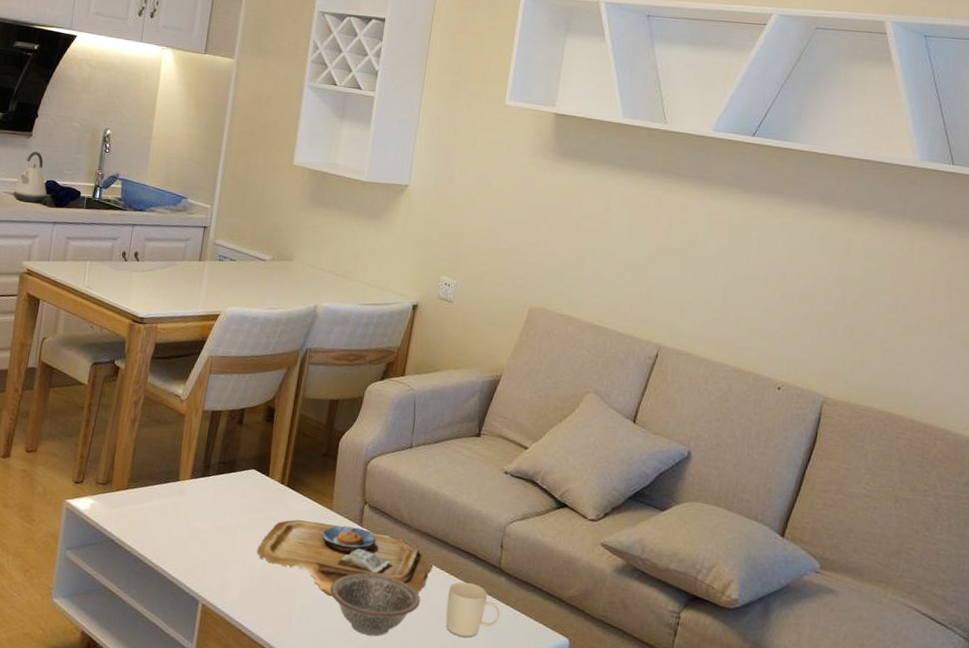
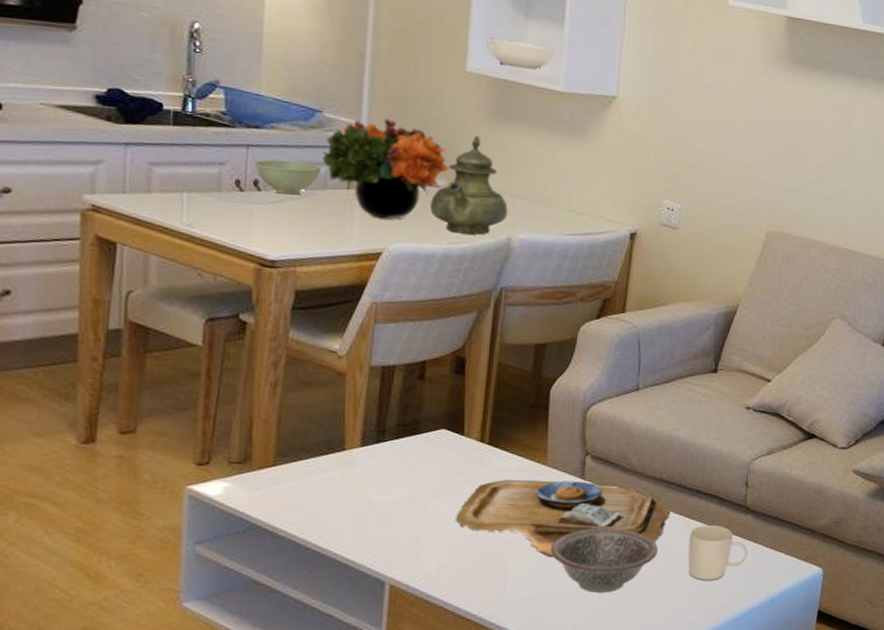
kettle: present [13,151,47,203] -> none [55,49,109,119]
bowl: none [136,236,183,265] -> present [254,159,322,195]
flower arrangement: none [183,203,275,287] -> present [322,118,449,219]
teapot: none [258,218,317,302] -> present [430,135,508,235]
bowl: none [310,137,362,163] -> present [487,38,555,70]

